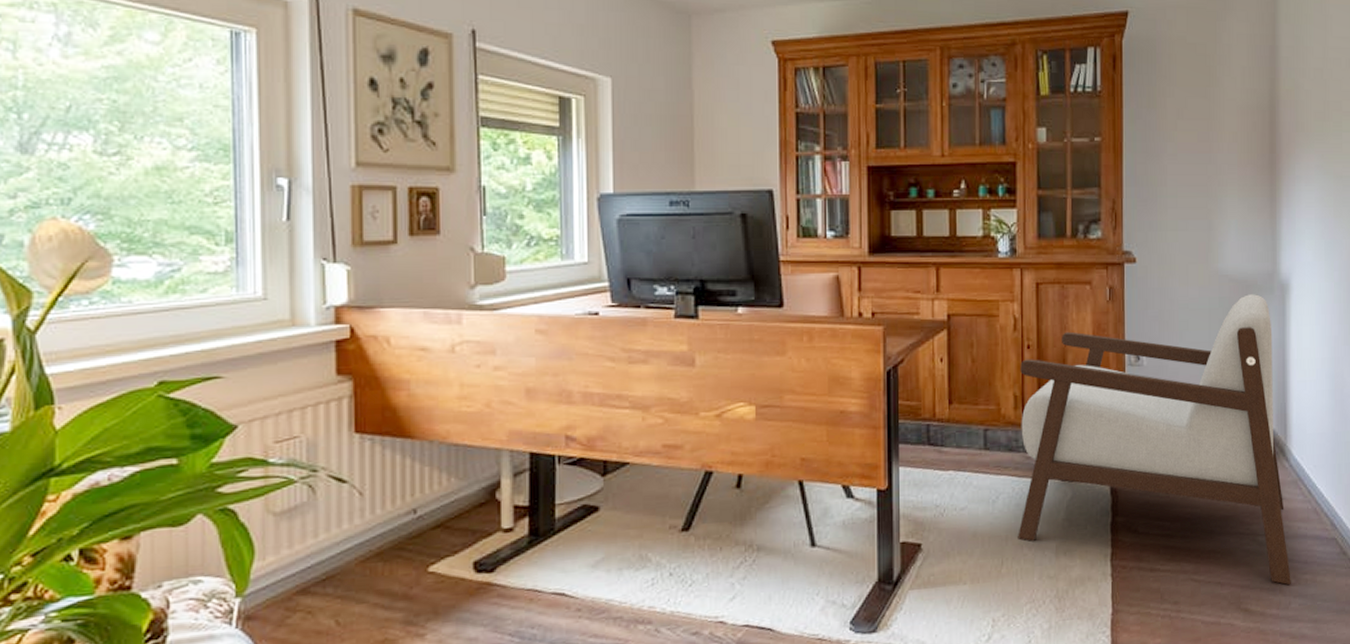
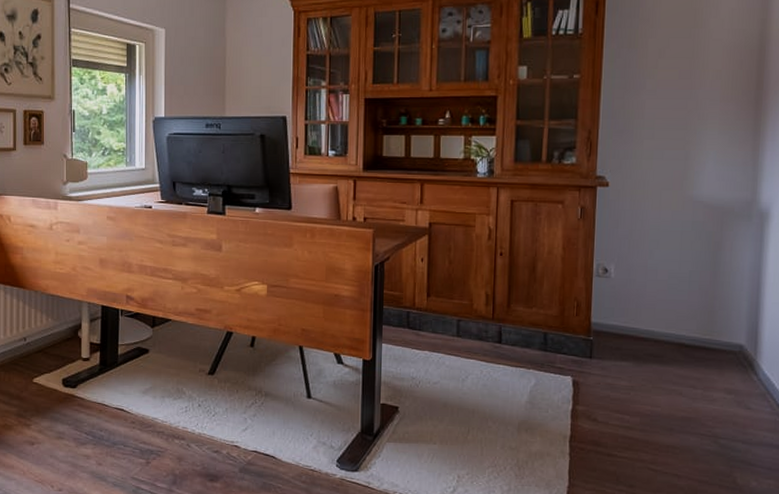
armchair: present [1018,294,1291,585] -> none [483,220,753,487]

